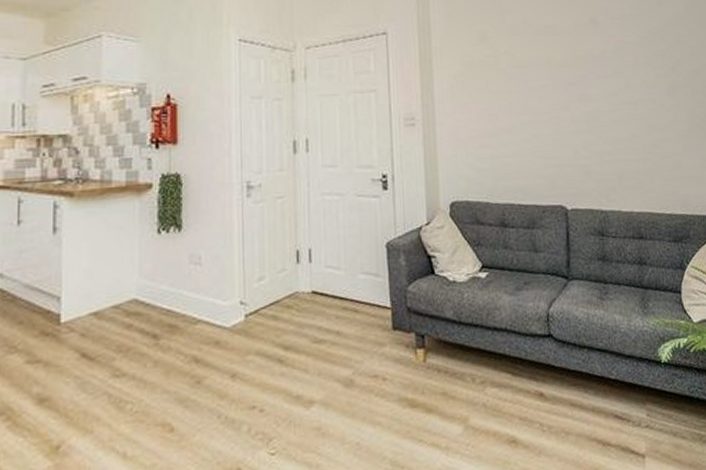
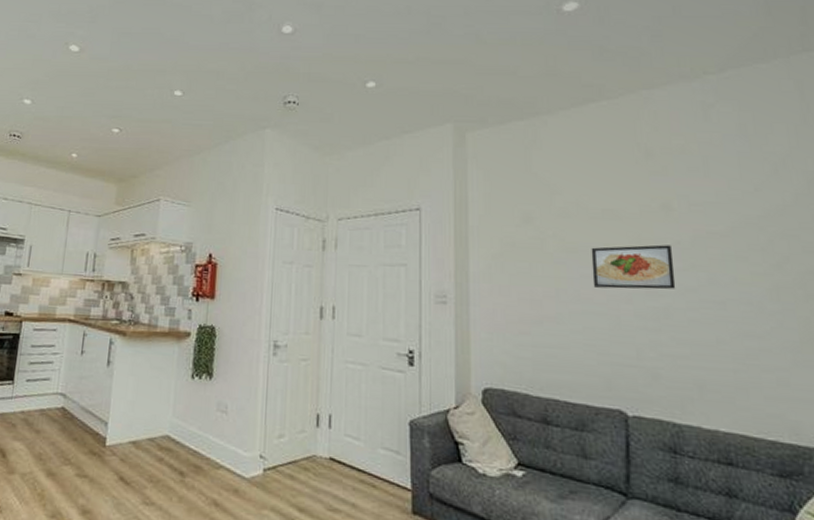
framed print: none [536,55,602,98] -> present [591,244,676,290]

